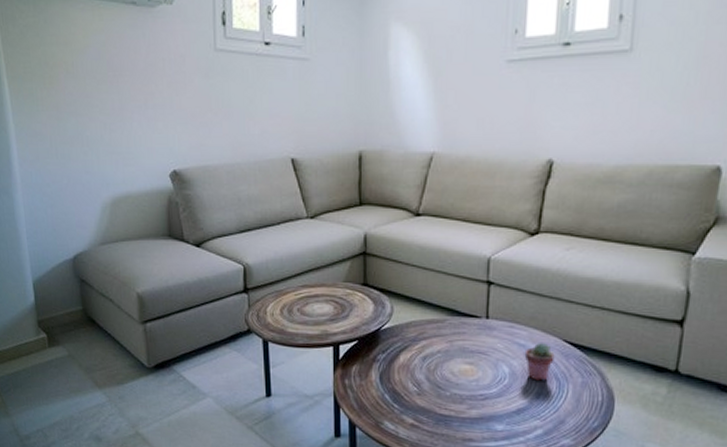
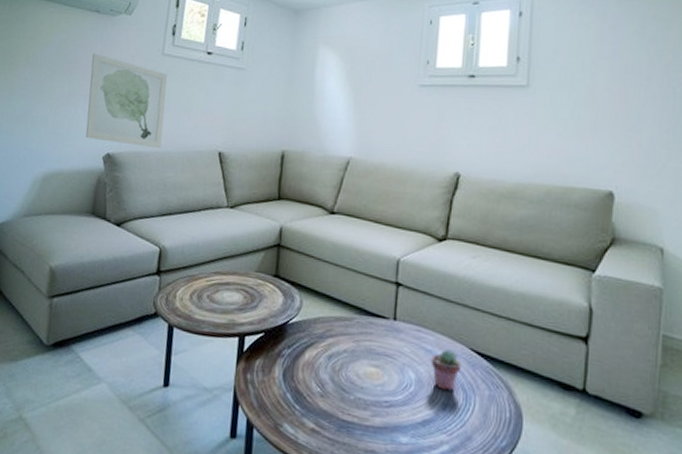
wall art: none [138,56,229,161] -> present [86,53,167,149]

